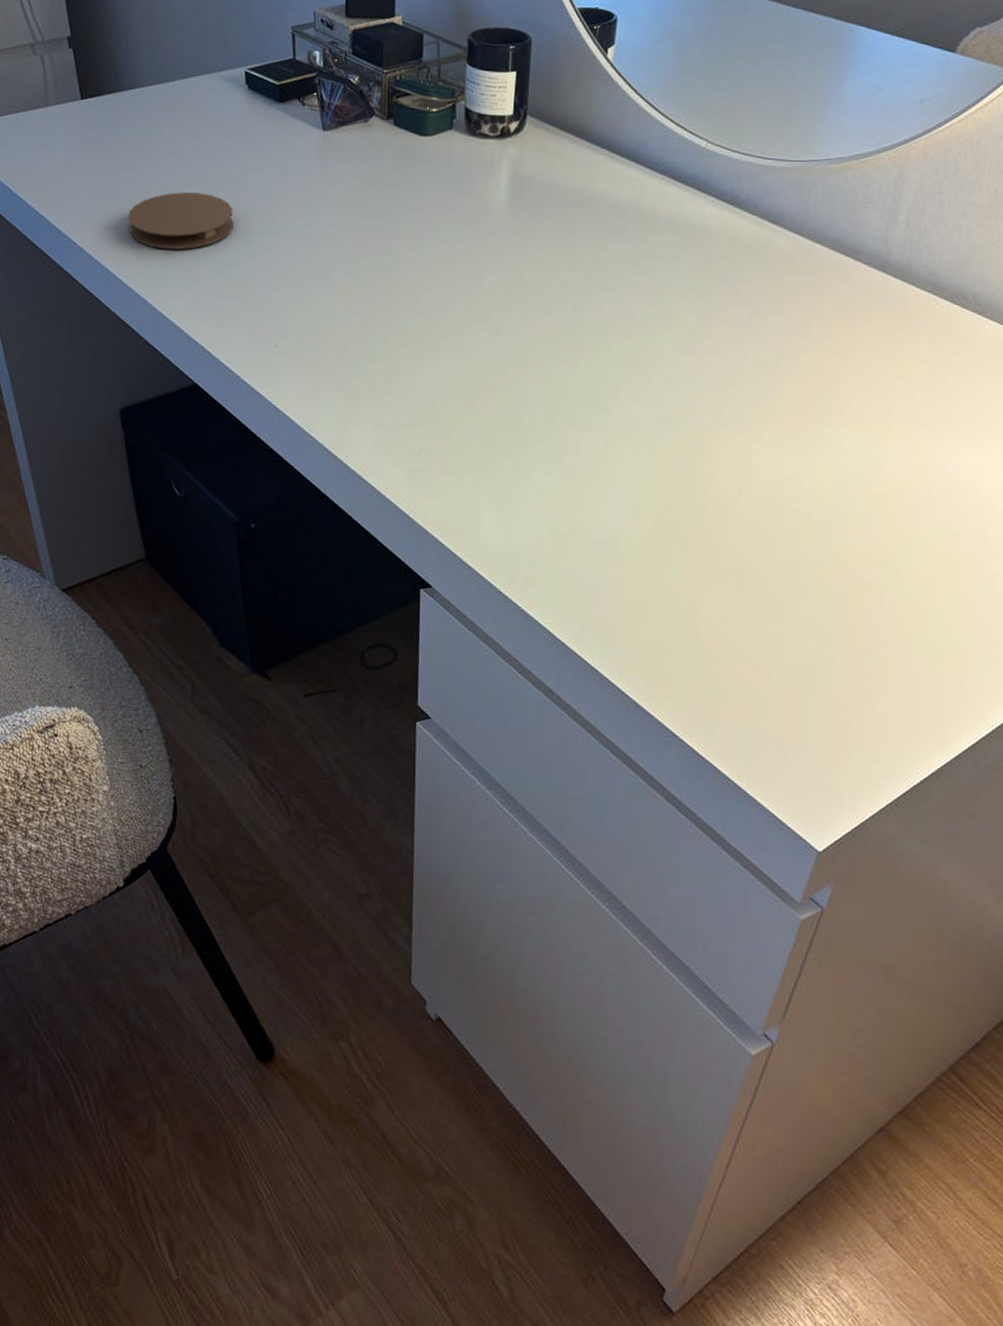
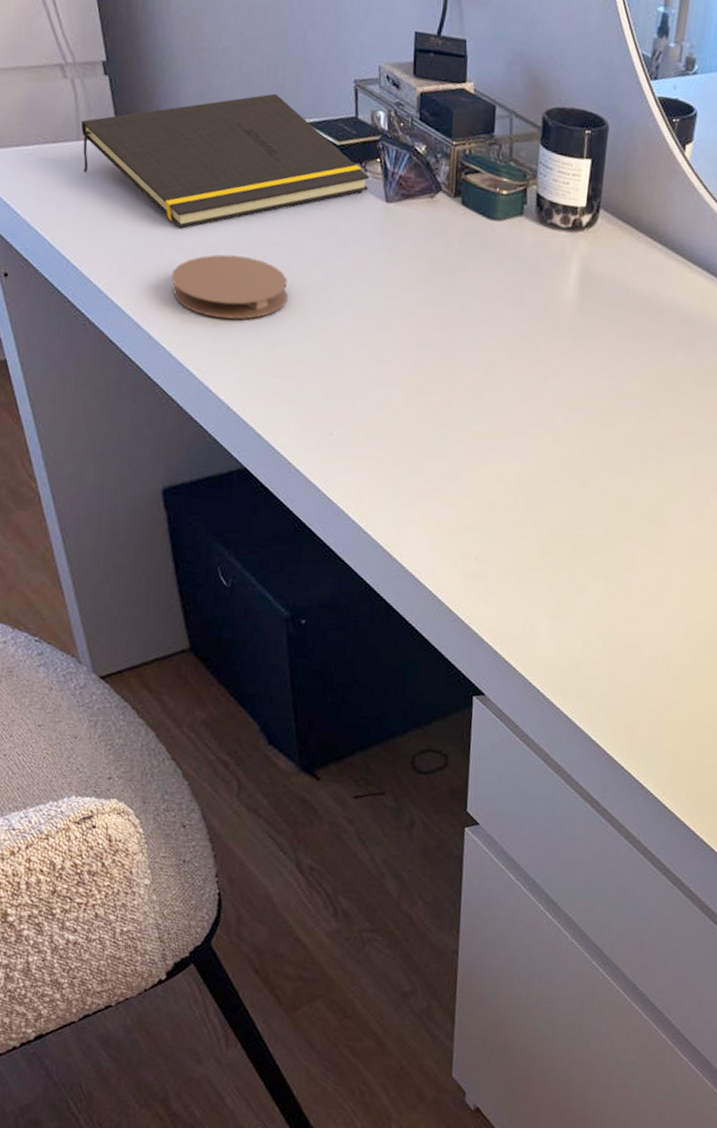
notepad: none [48,46,307,173] -> present [80,93,370,228]

